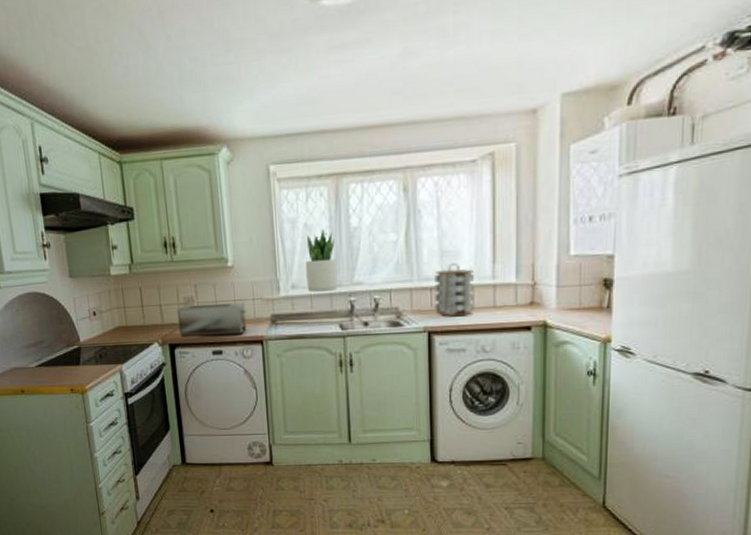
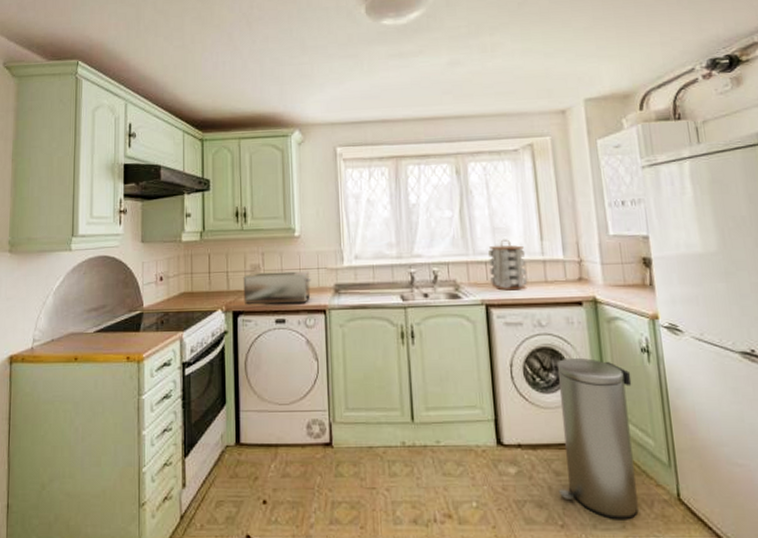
planter: present [306,229,338,292] -> none [368,205,399,263]
pedal bin: none [487,381,573,524] -> present [556,357,639,520]

